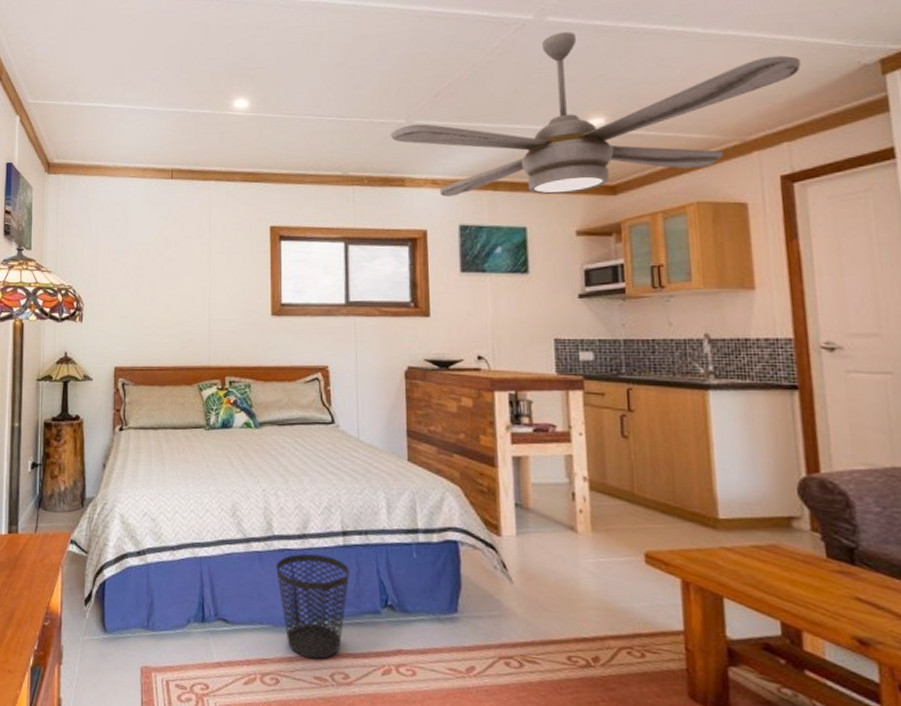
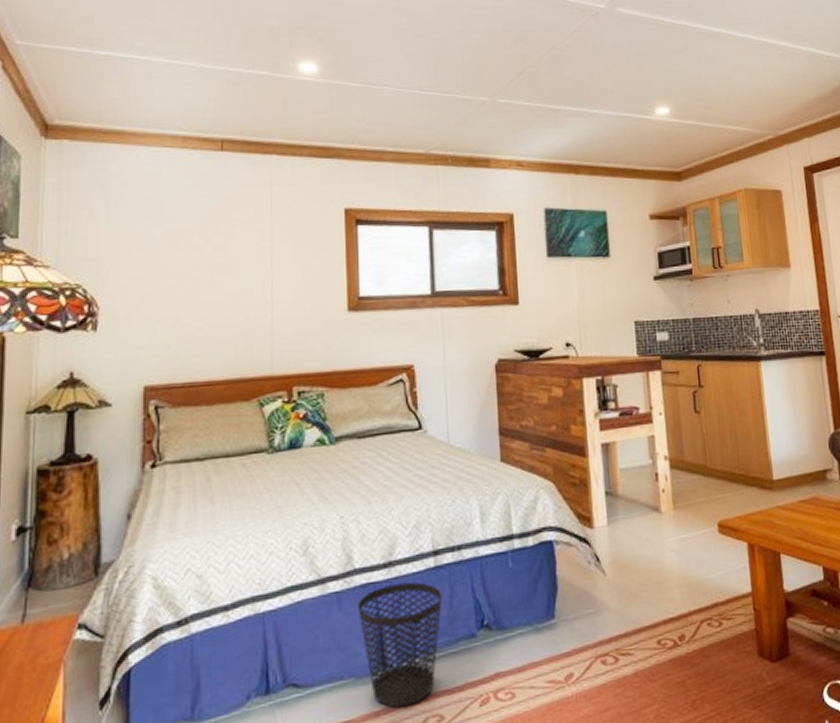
ceiling fan: present [391,31,801,197] -> none [474,24,813,180]

